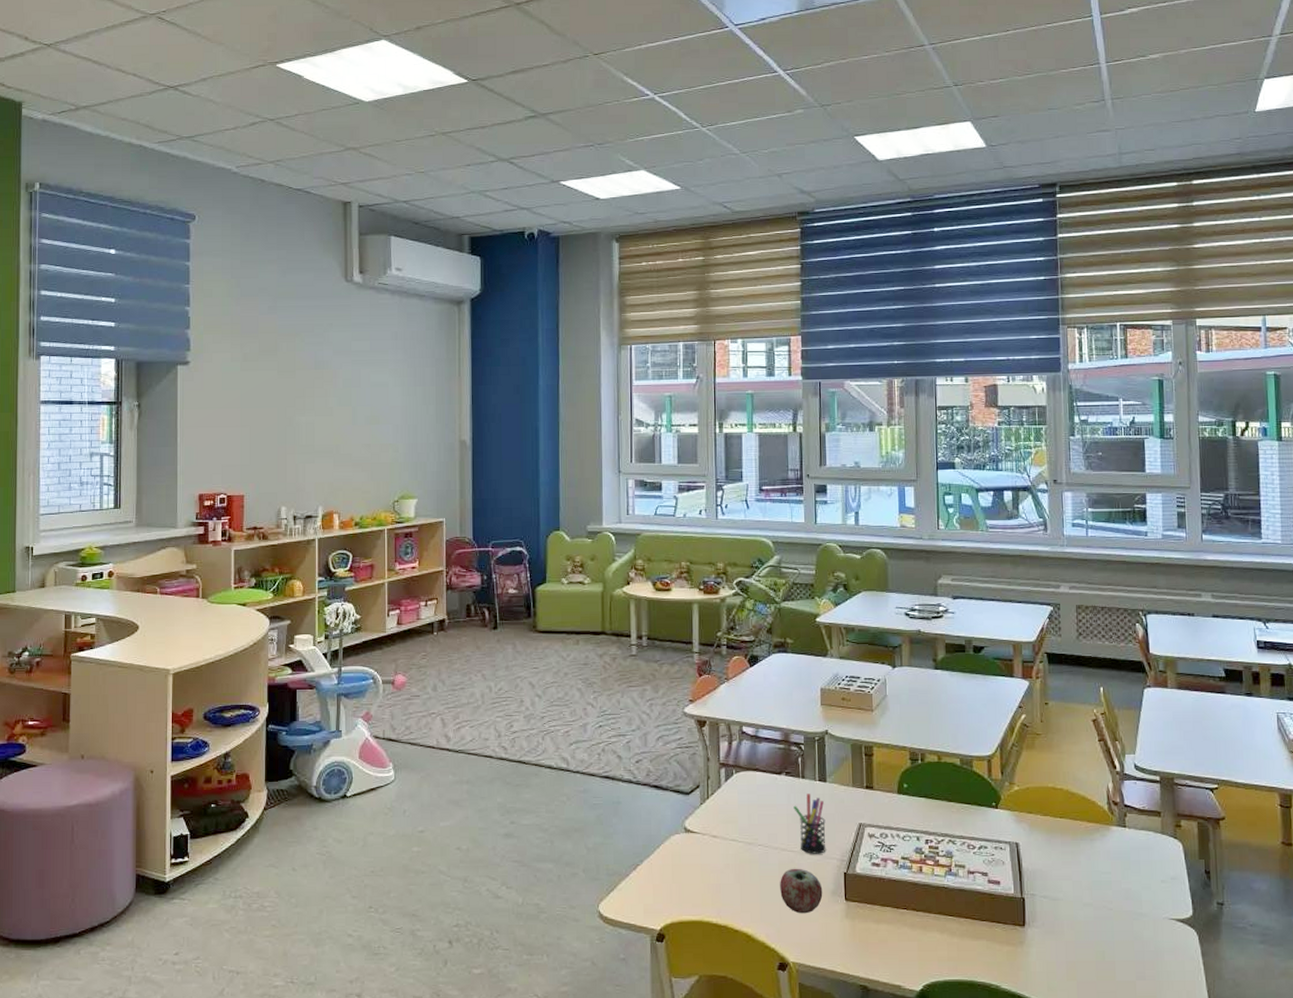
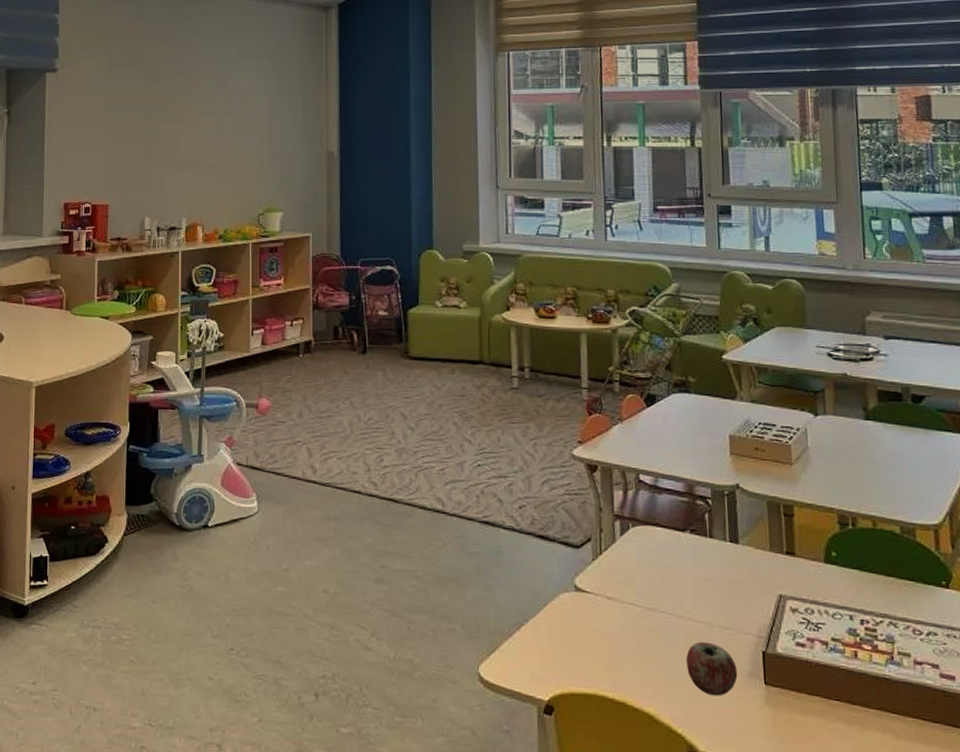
pen holder: present [794,794,826,854] -> none [701,556,741,627]

